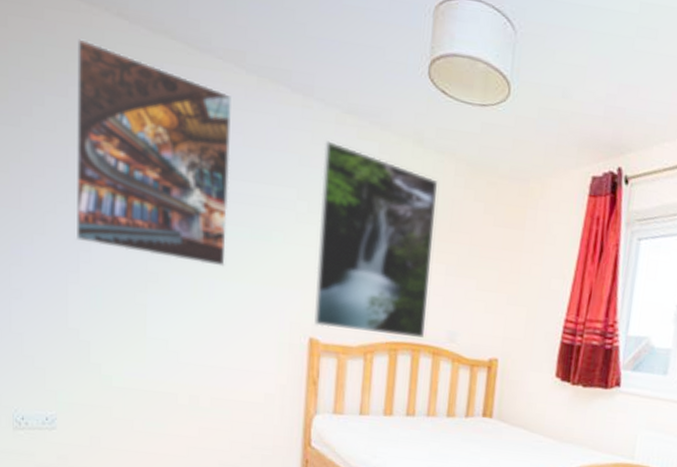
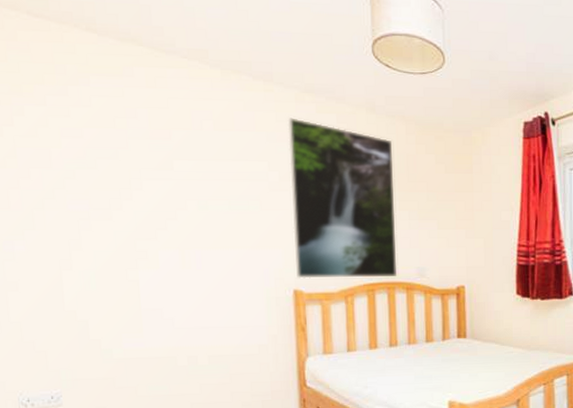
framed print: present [75,38,231,267] -> none [50,53,209,238]

